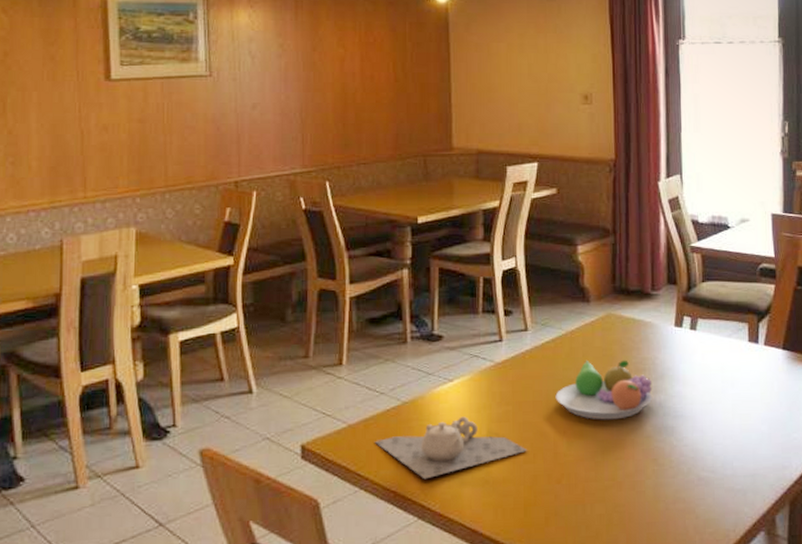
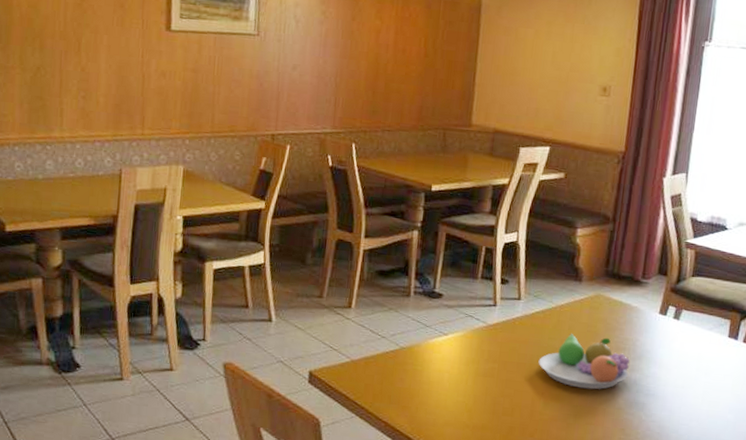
teapot: present [375,416,528,480] -> none [373,367,508,416]

